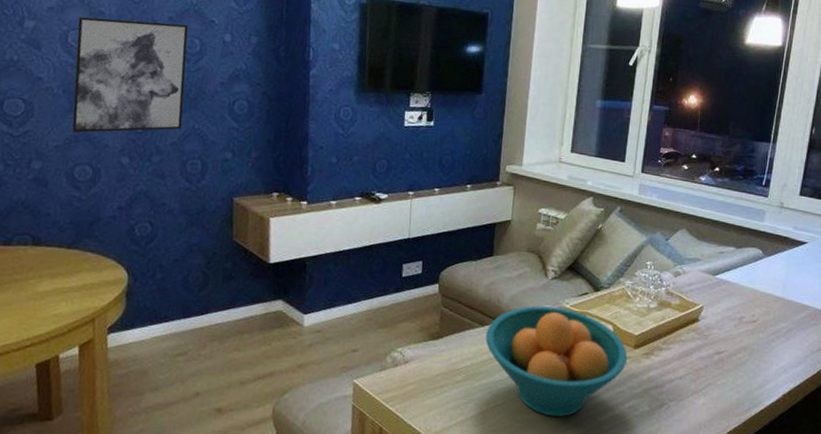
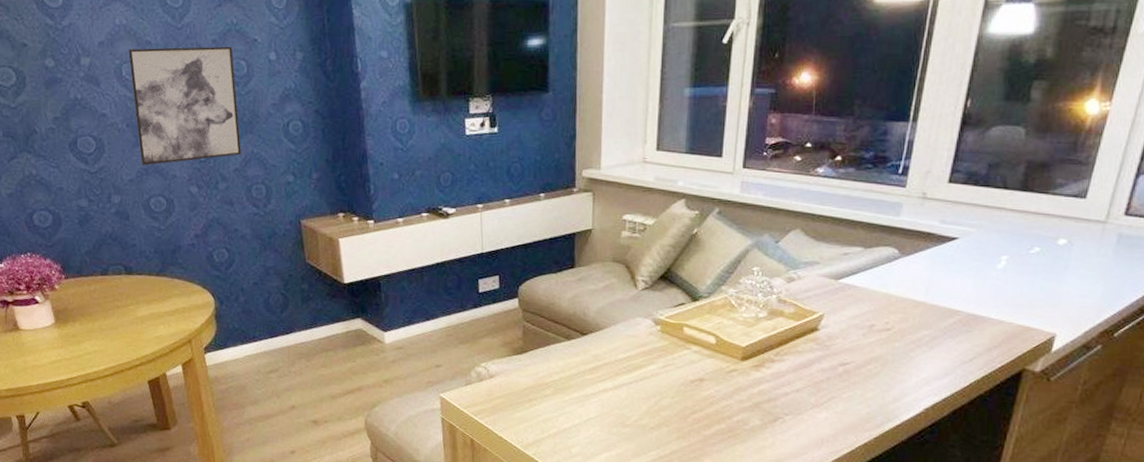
fruit bowl: present [485,305,628,418] -> none [573,318,734,431]

